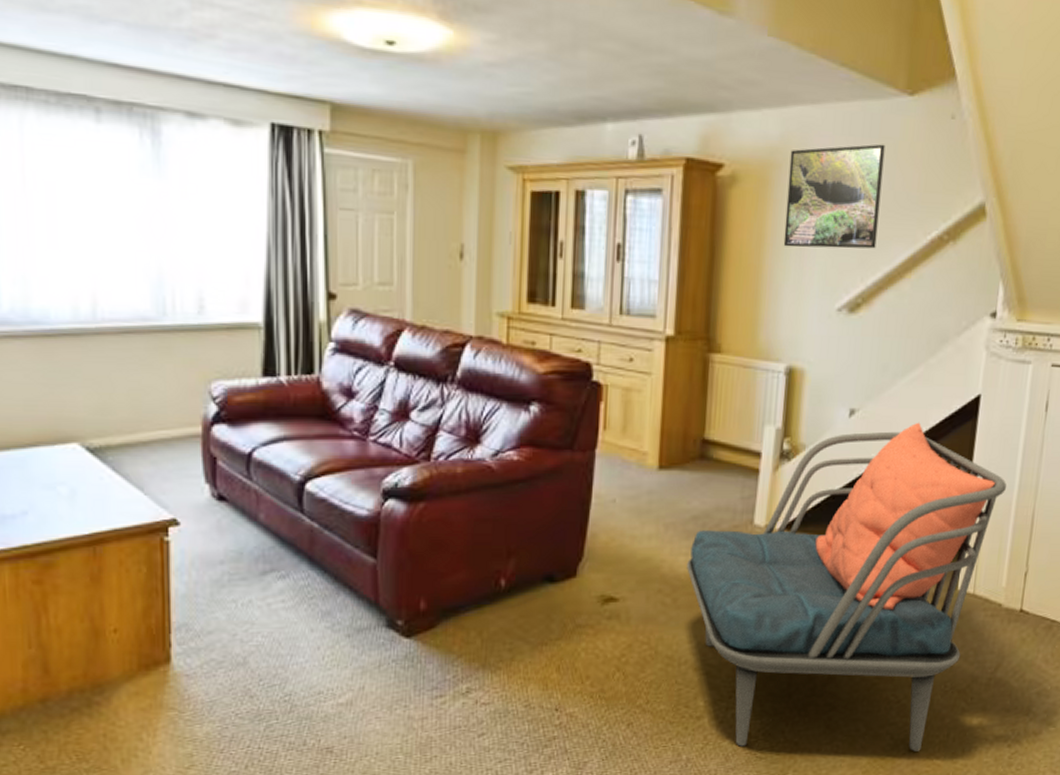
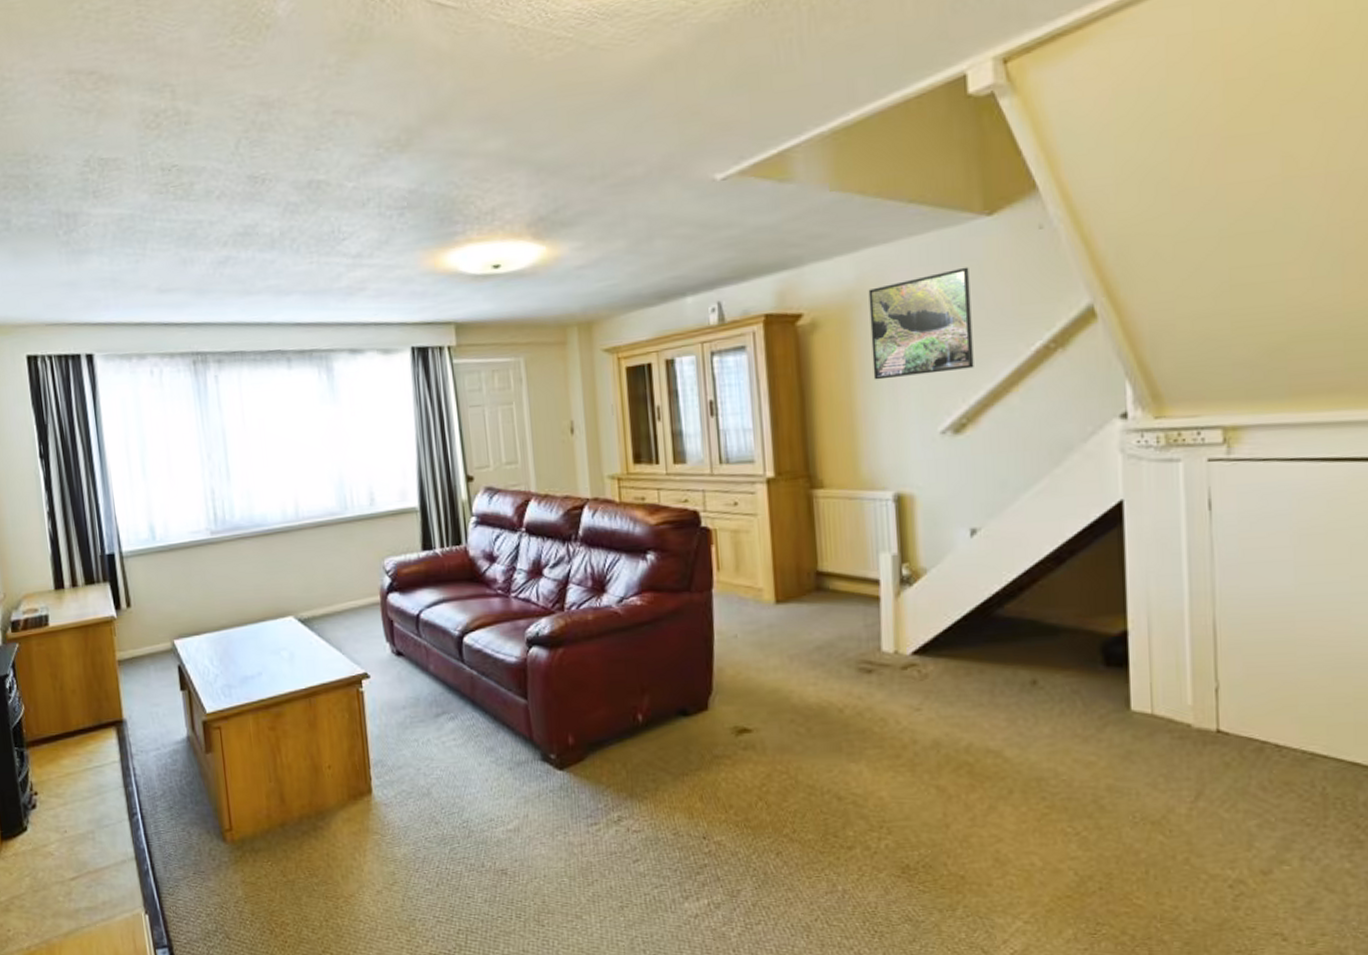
armchair: present [687,422,1006,752] -> none [817,535,1173,890]

